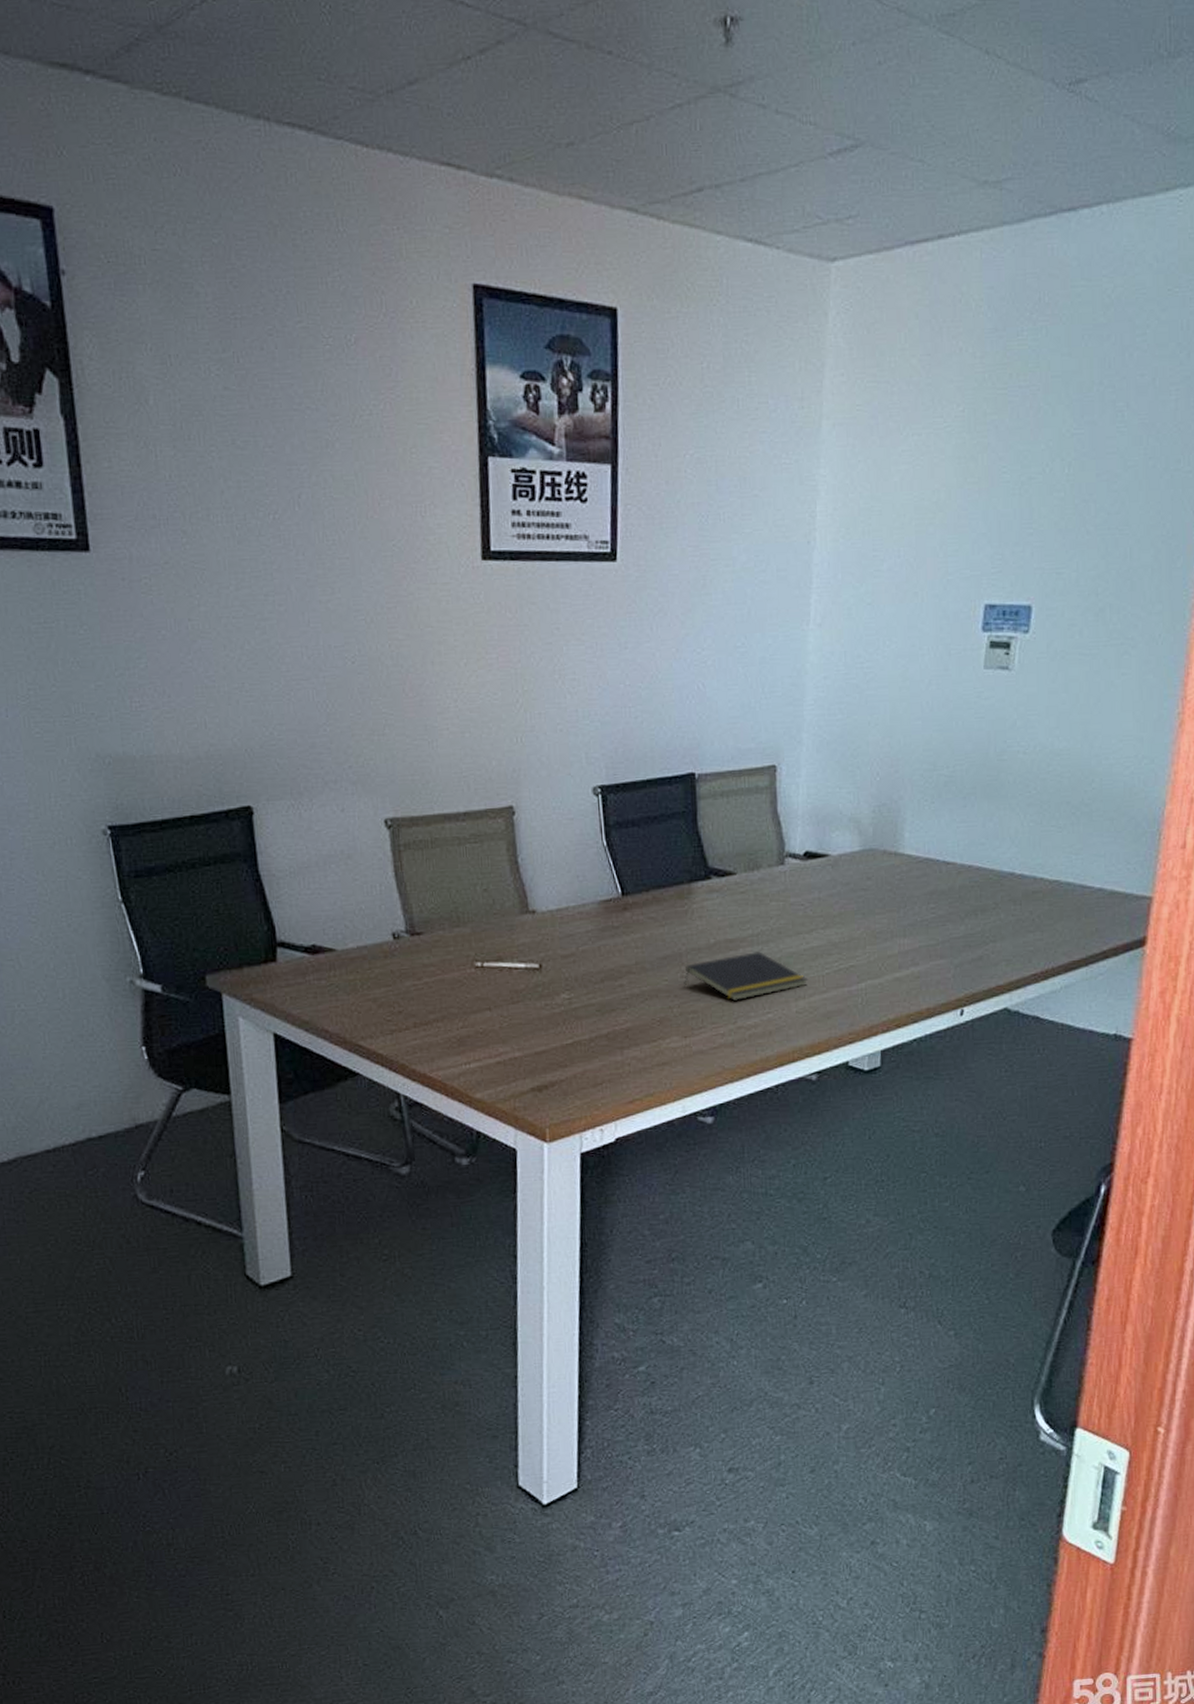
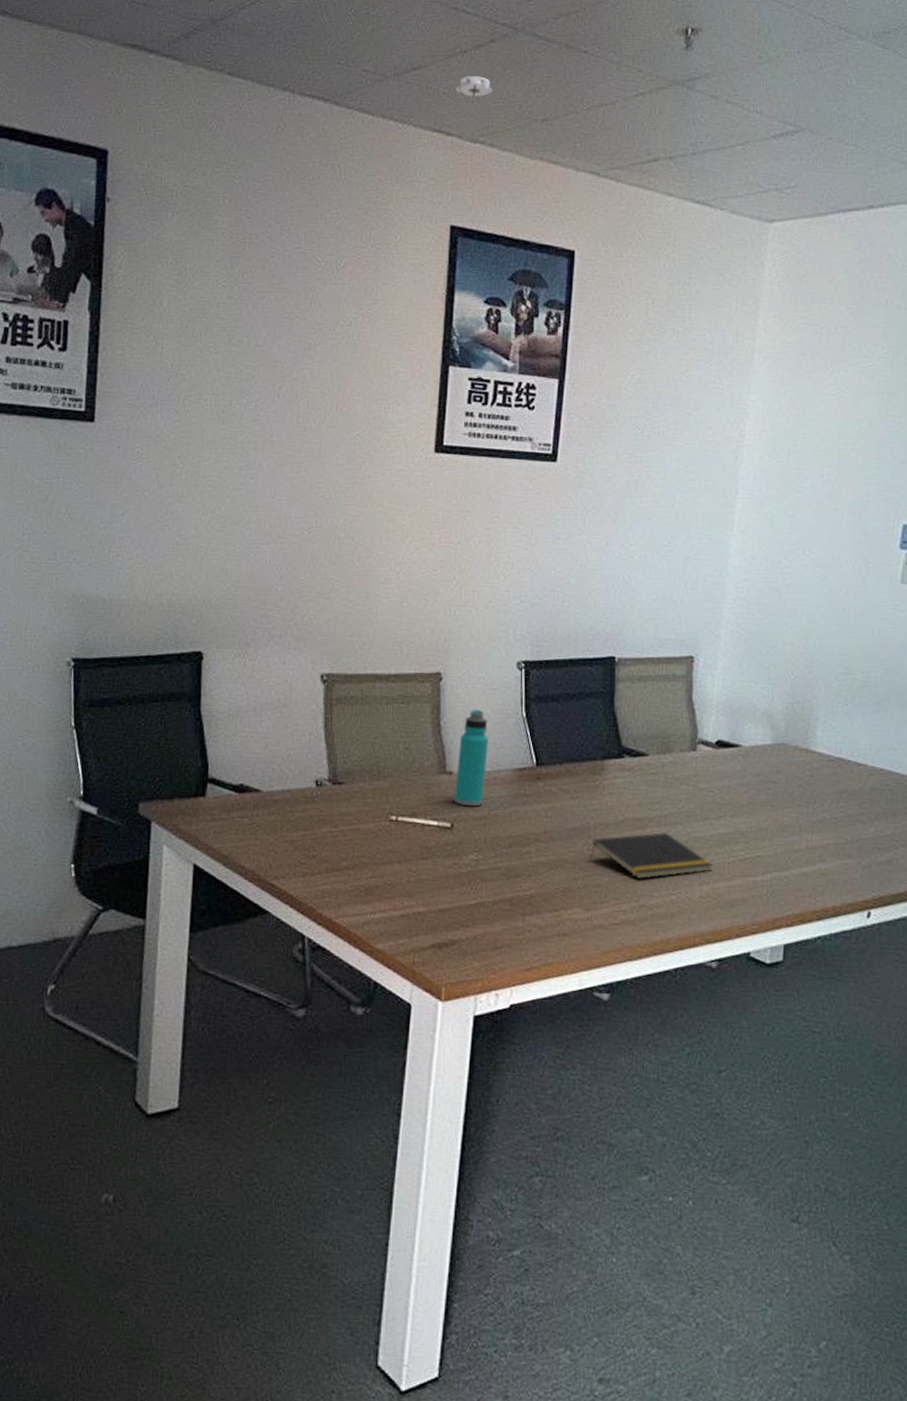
smoke detector: none [461,90,506,117] -> present [454,76,493,97]
water bottle: none [539,843,571,945] -> present [454,710,489,807]

